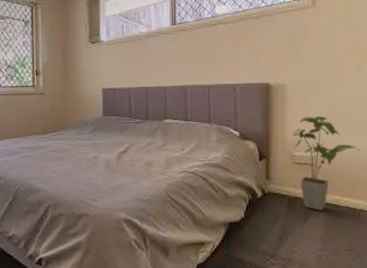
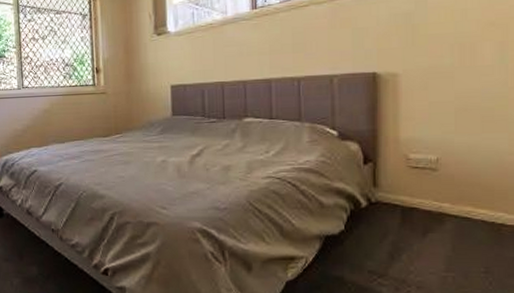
house plant: present [292,115,360,211] -> none [408,109,501,224]

